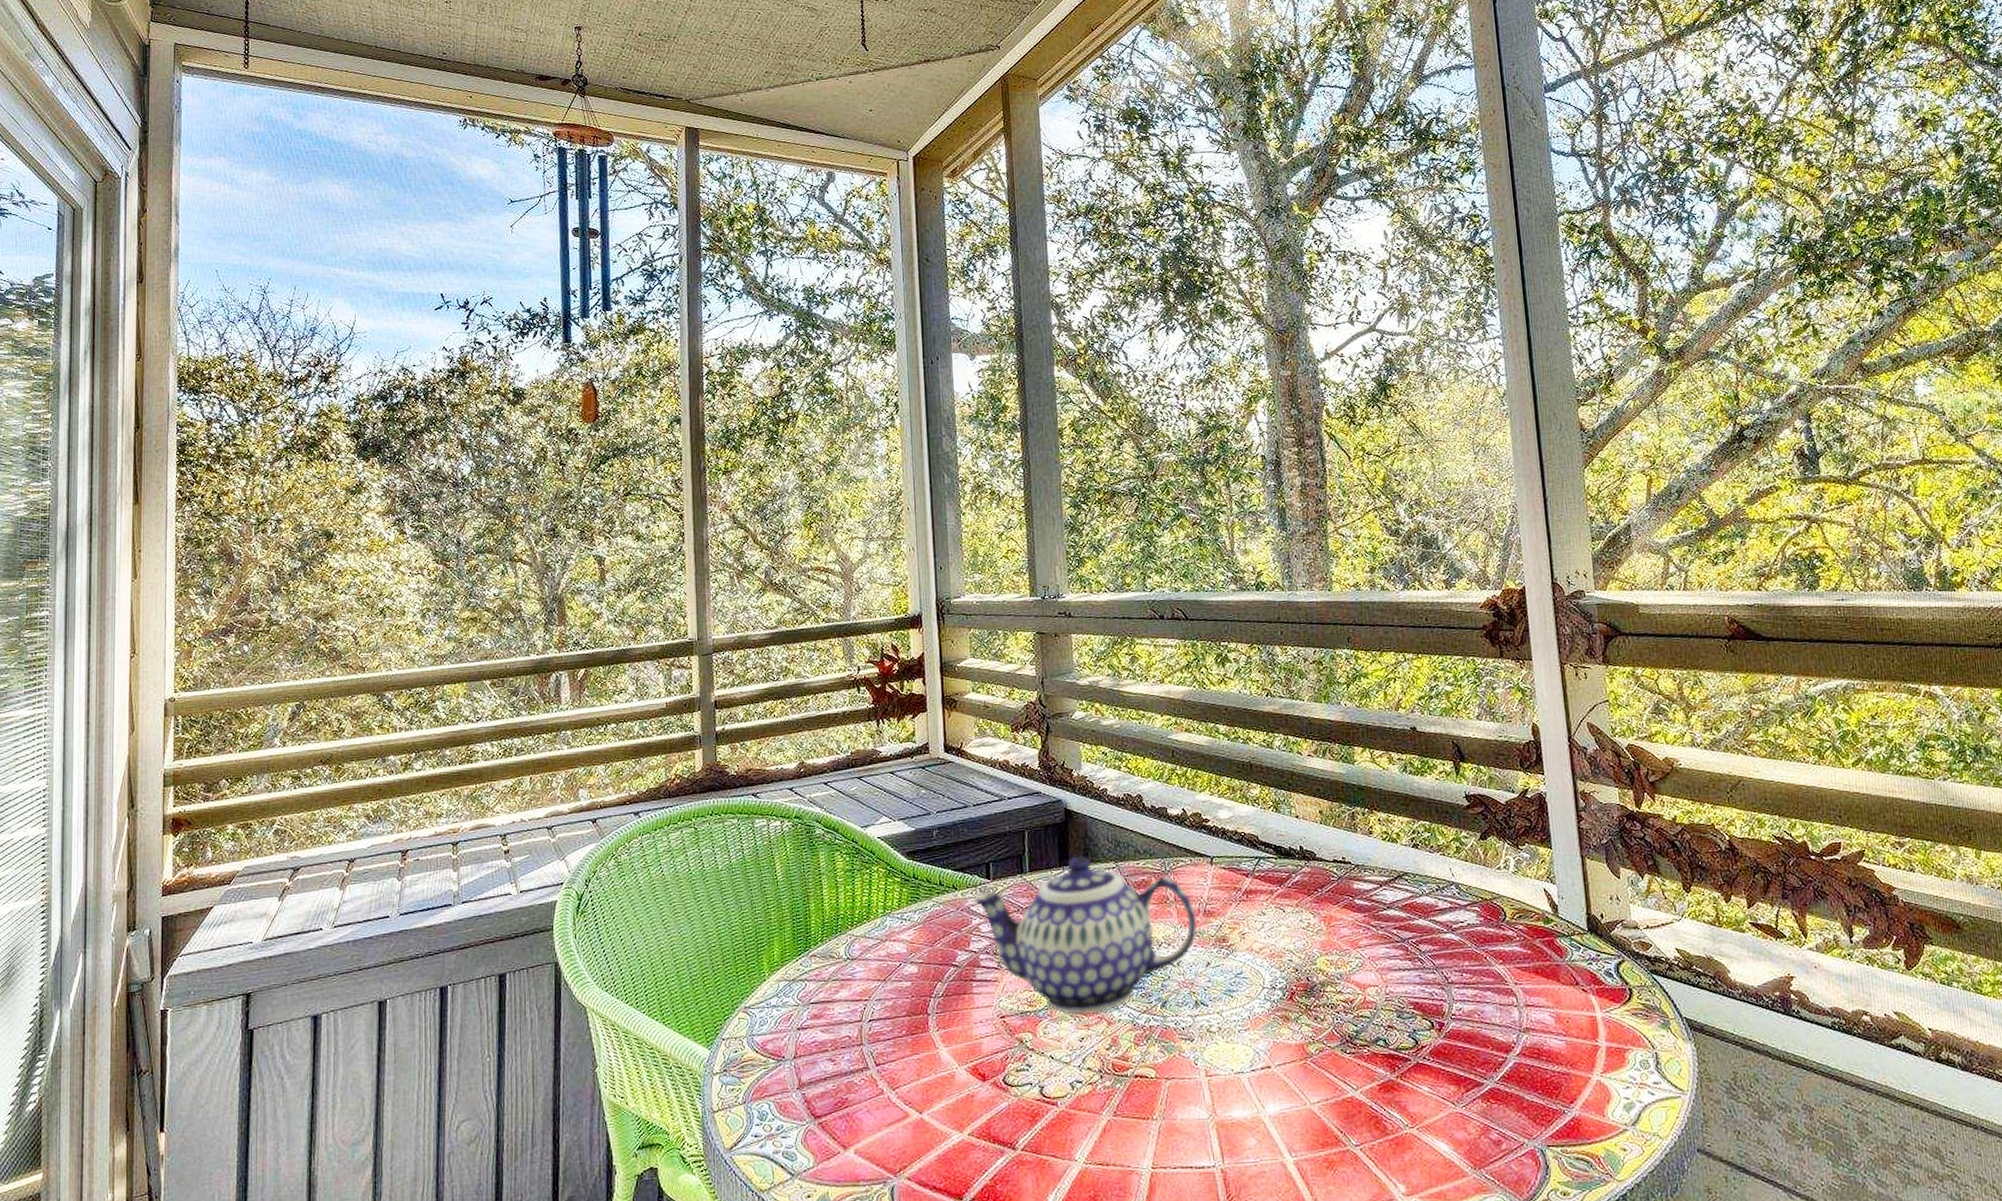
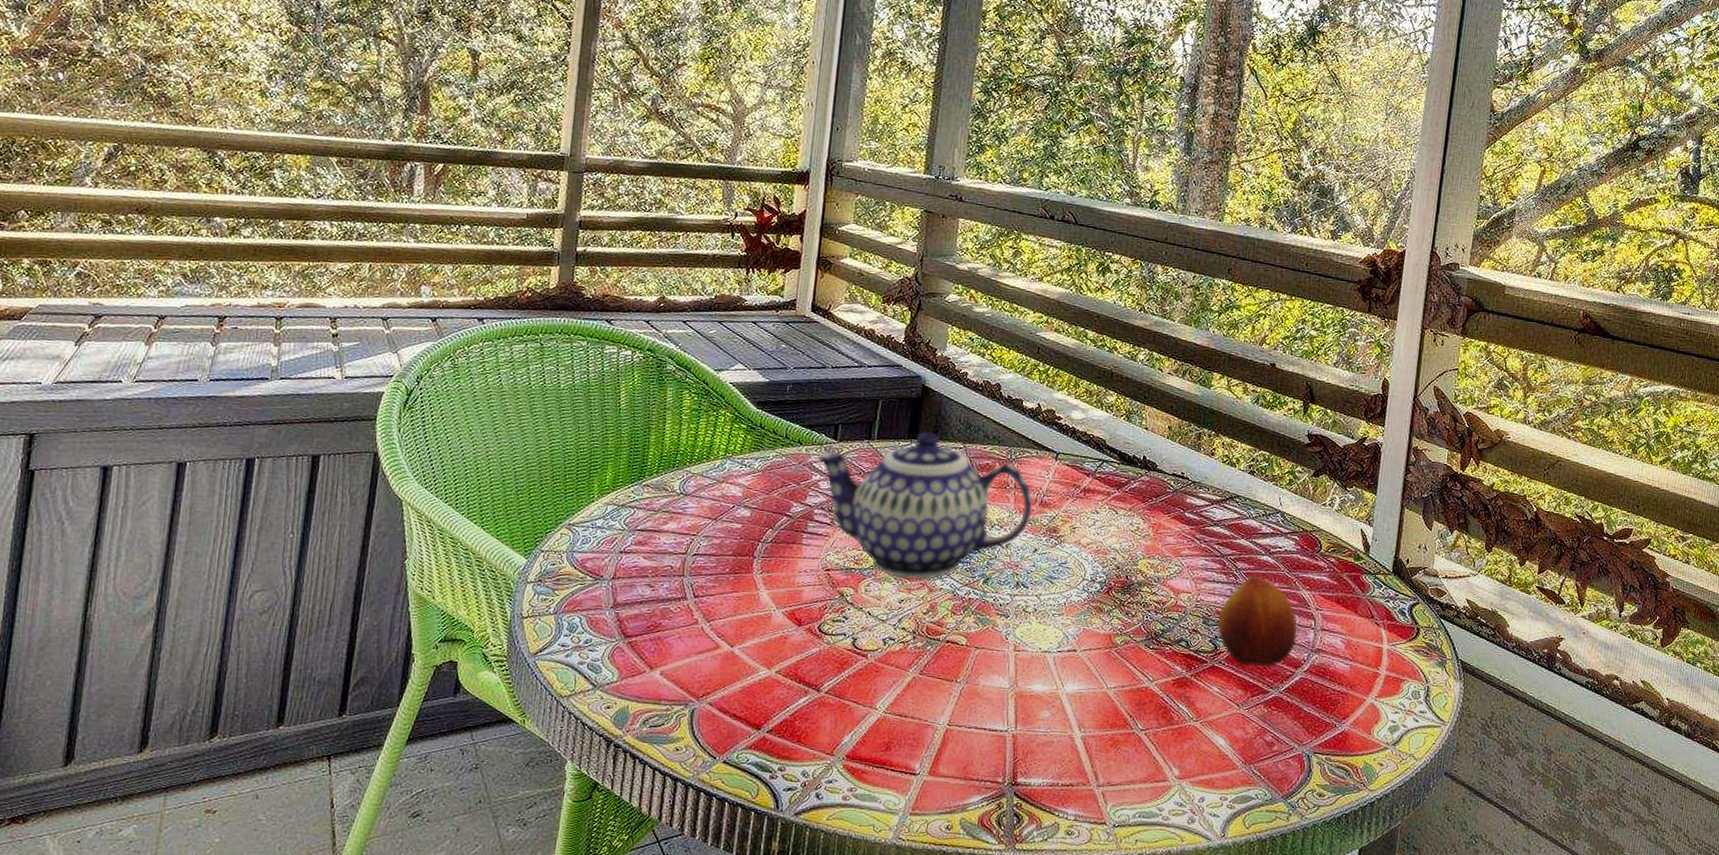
fruit: none [1411,957,1501,1058] -> present [1217,575,1298,667]

